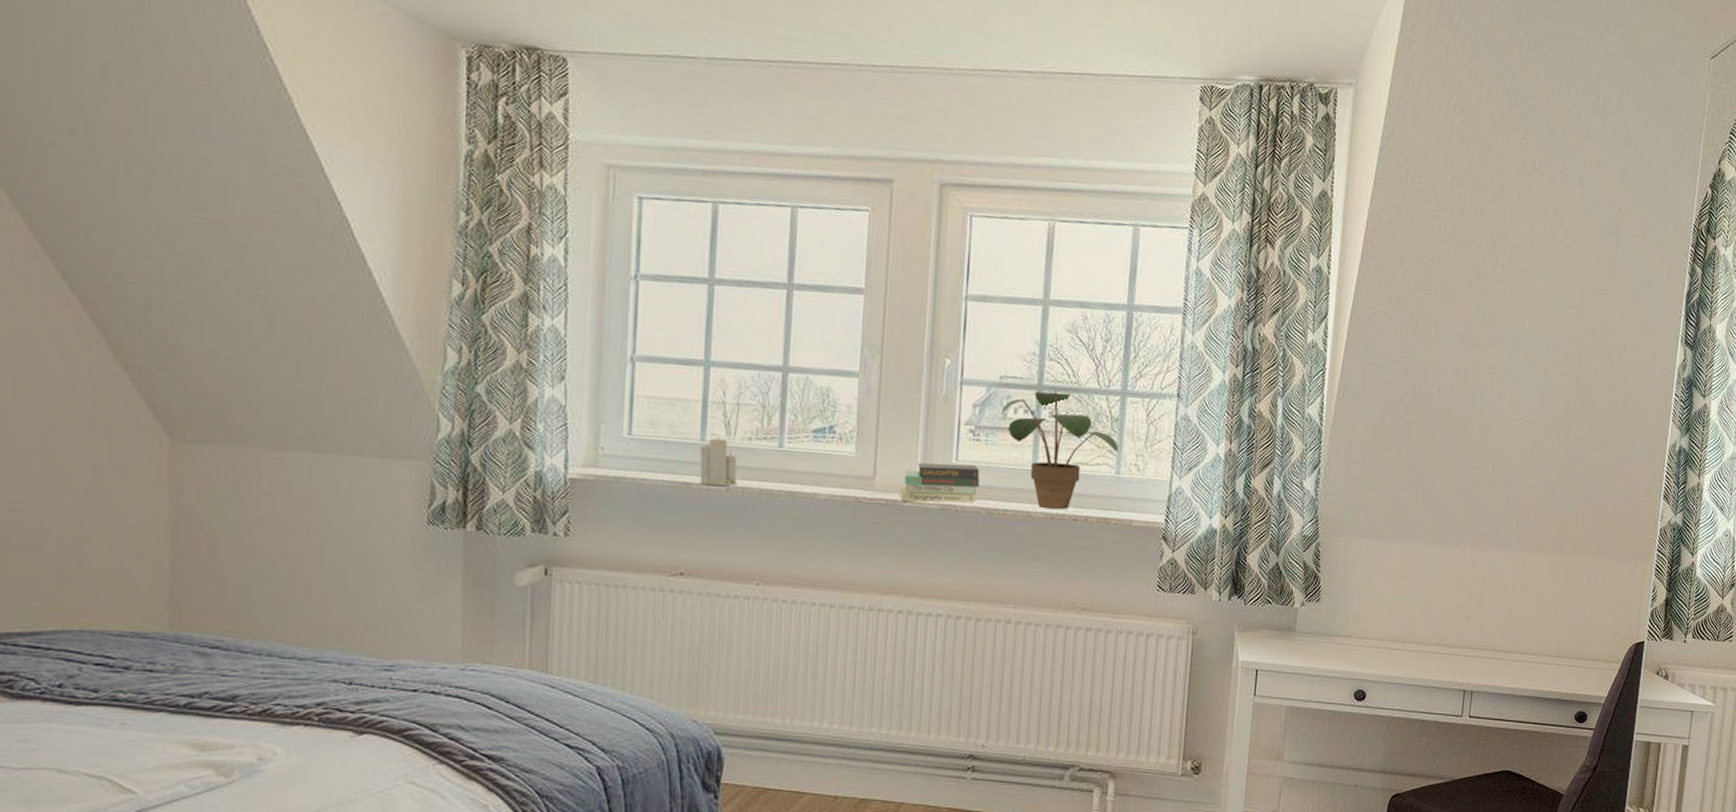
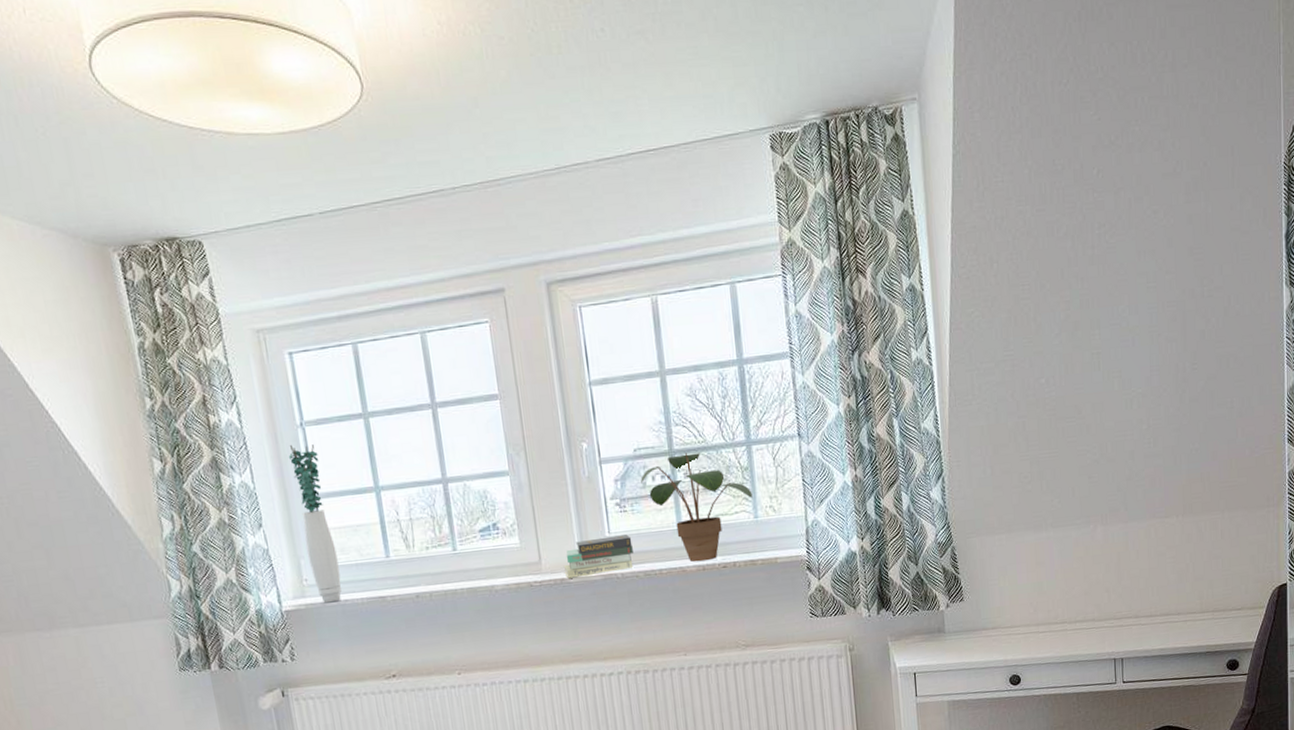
vase: none [610,297,648,479] -> present [288,444,342,604]
candle: present [699,436,738,487] -> none [386,551,425,596]

